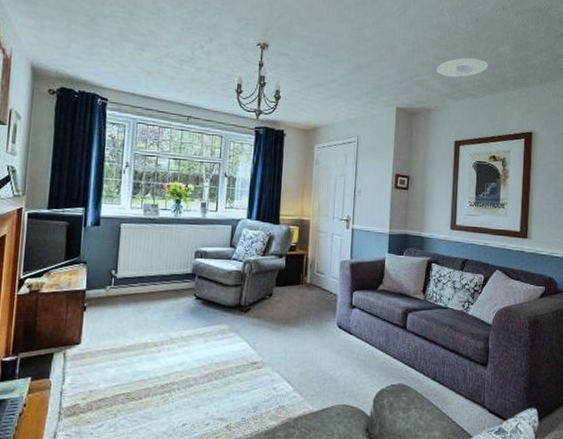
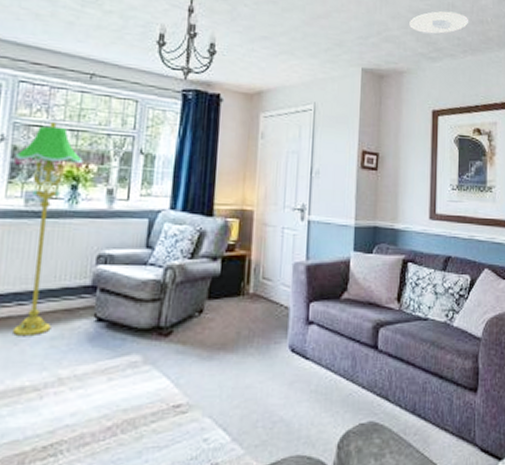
floor lamp: none [135,152,184,307] -> present [13,121,84,335]

